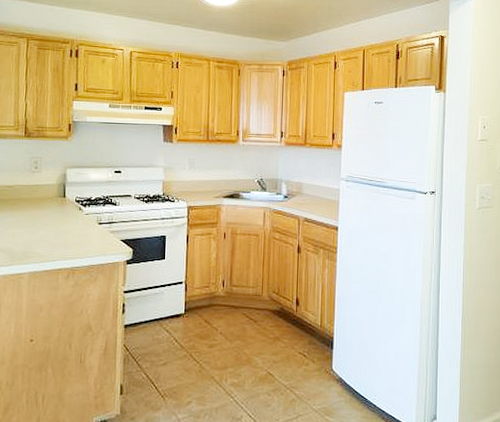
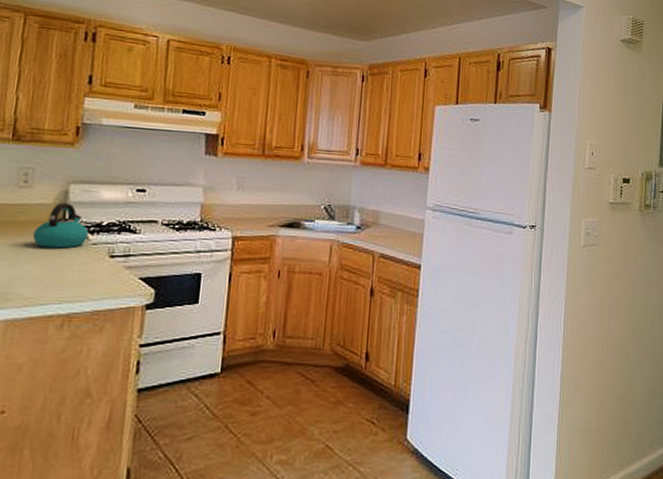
kettle: none [43,183,82,218] -> present [32,202,88,249]

